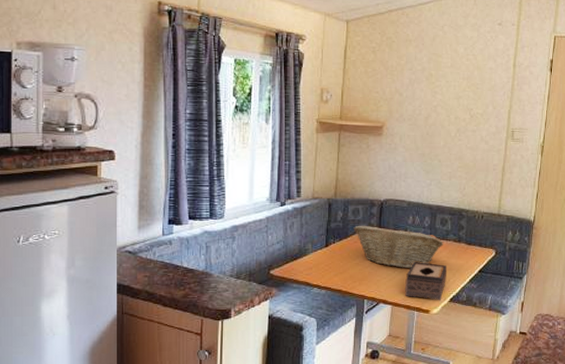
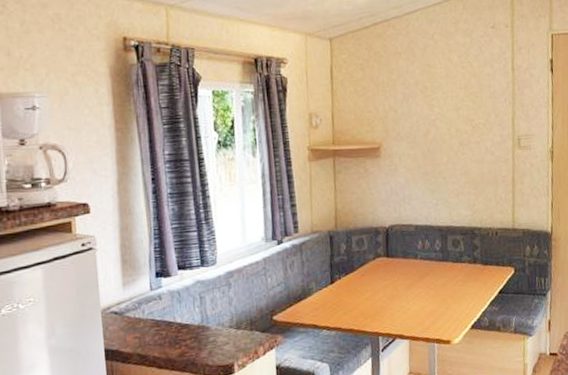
fruit basket: present [353,225,443,269] -> none [359,254,458,298]
tissue box: present [405,261,447,300] -> none [421,289,465,329]

